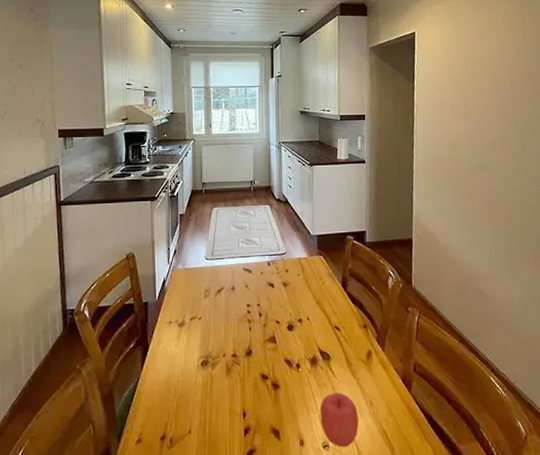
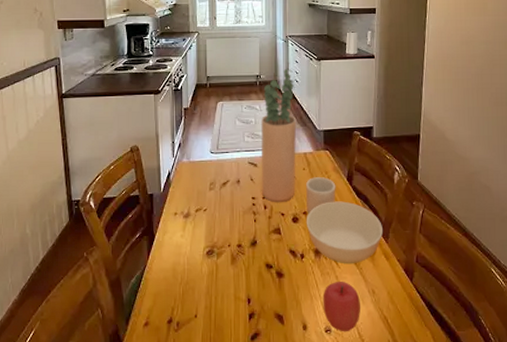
vase: none [255,168,291,310] -> present [261,62,297,203]
mug: none [301,282,331,321] -> present [306,176,336,214]
bowl: none [301,308,380,373] -> present [306,201,384,263]

